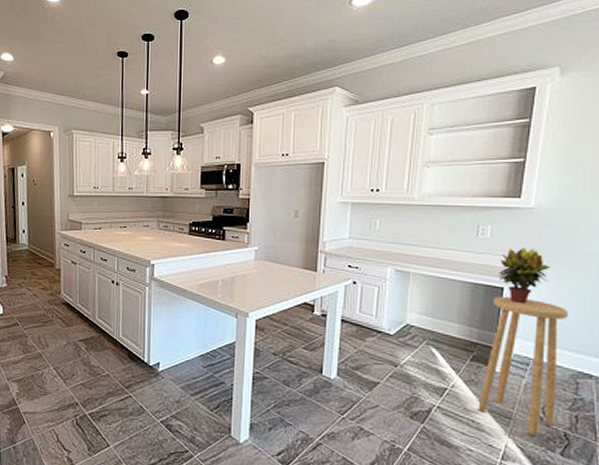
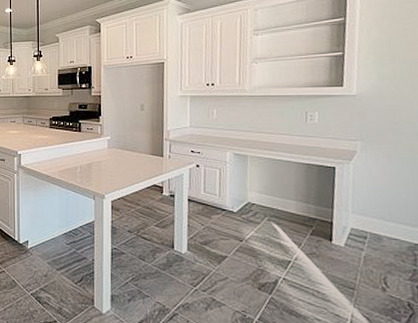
stool: present [478,296,569,436] -> none [321,175,400,306]
potted plant: present [498,248,551,304] -> none [329,131,378,182]

